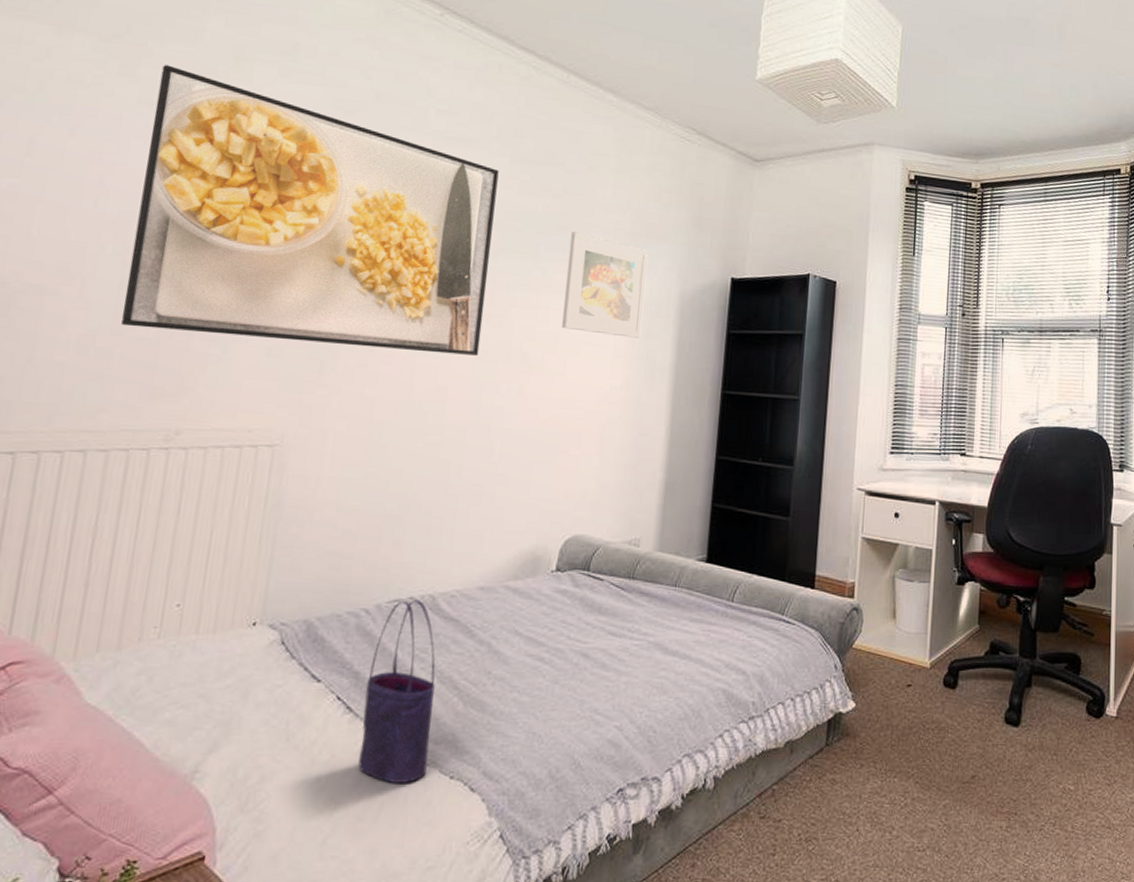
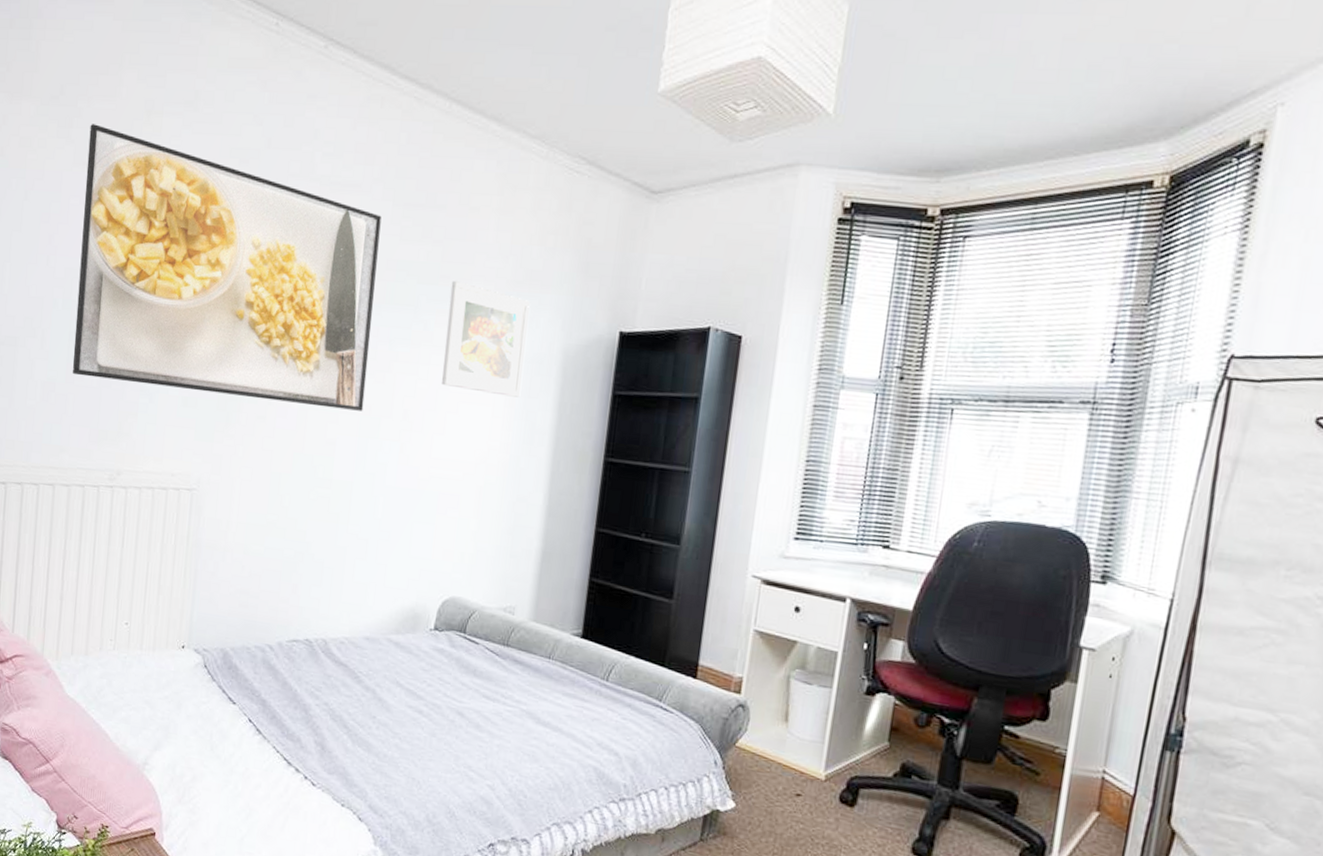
tote bag: present [358,599,436,783] -> none [267,642,328,804]

